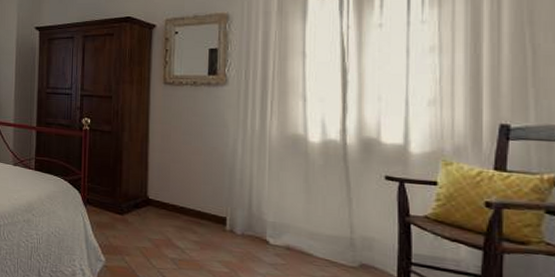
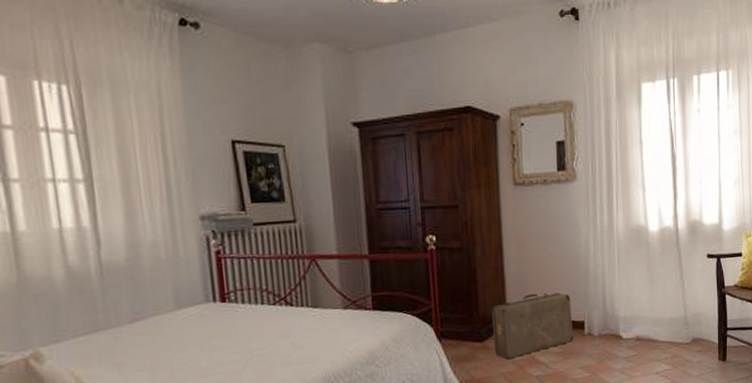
suitcase: none [133,181,214,236] -> present [491,292,574,359]

